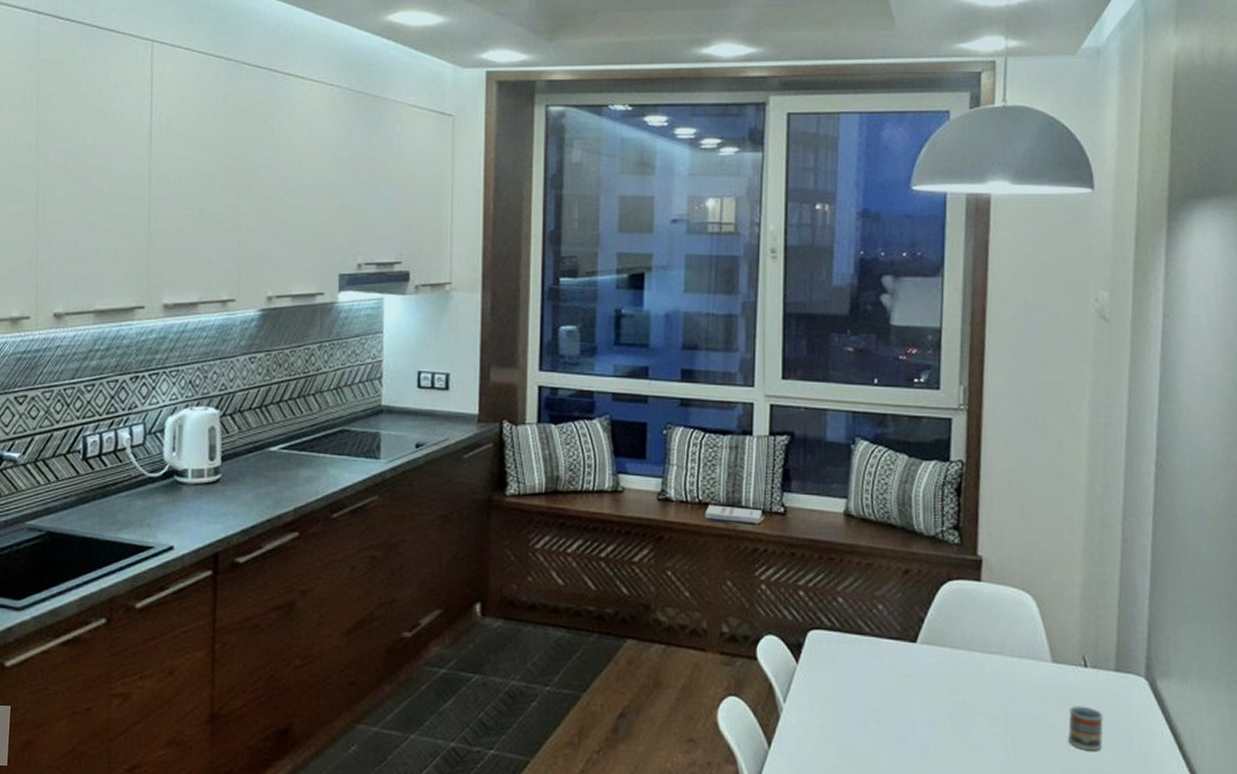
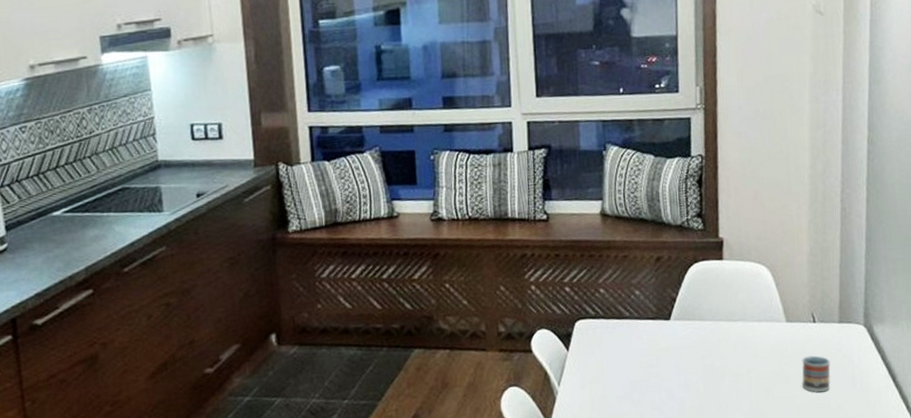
books: present [705,505,765,529] -> none [475,218,530,237]

